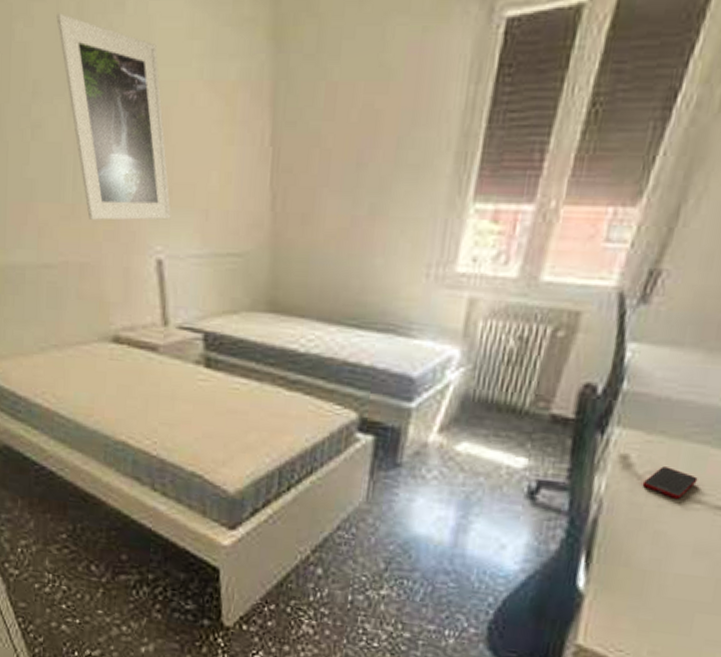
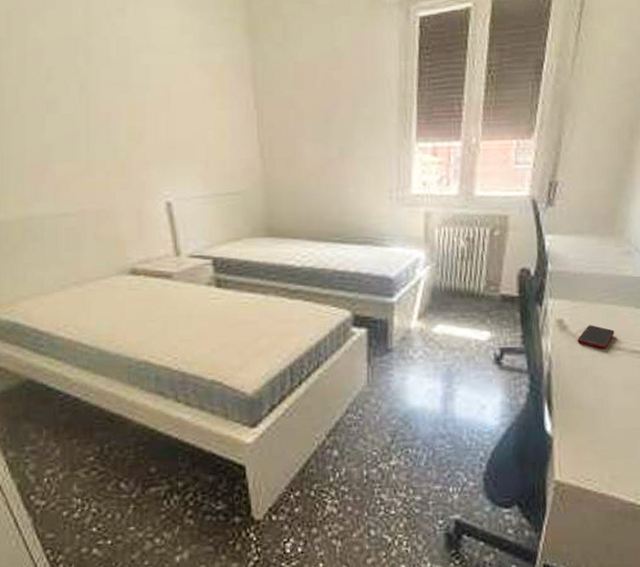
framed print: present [56,13,171,221] -> none [66,17,176,174]

